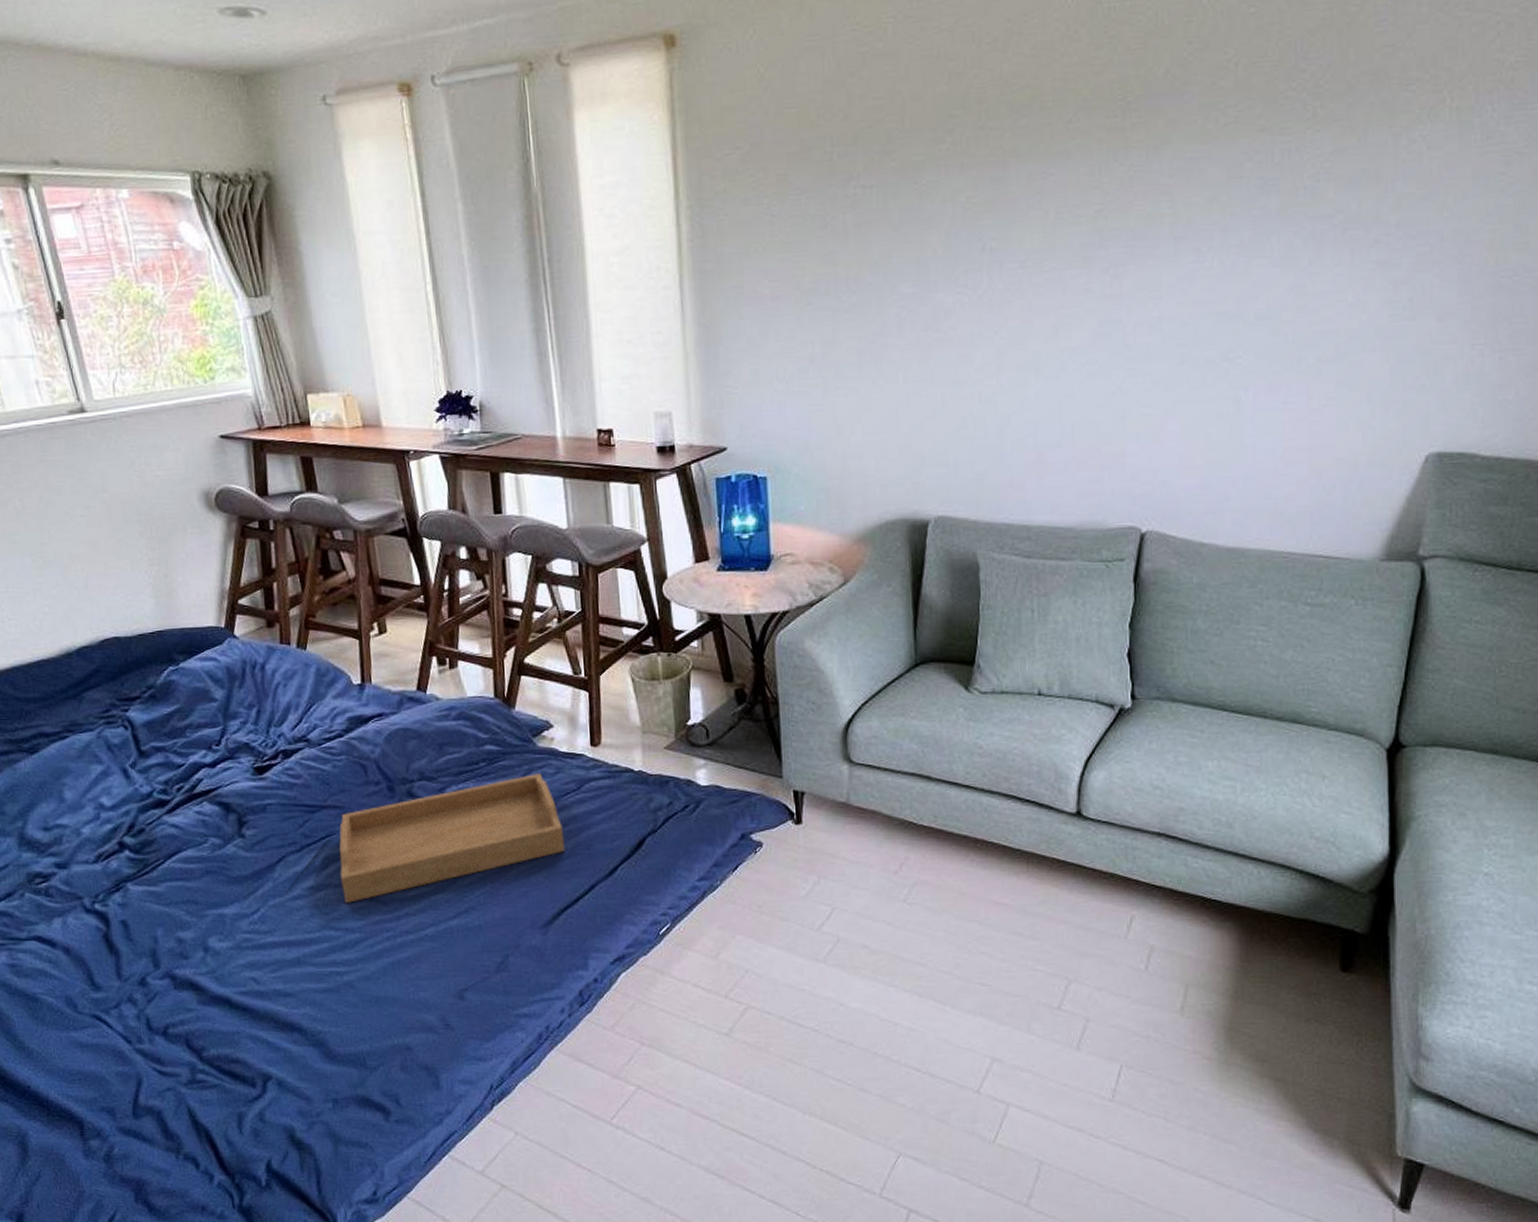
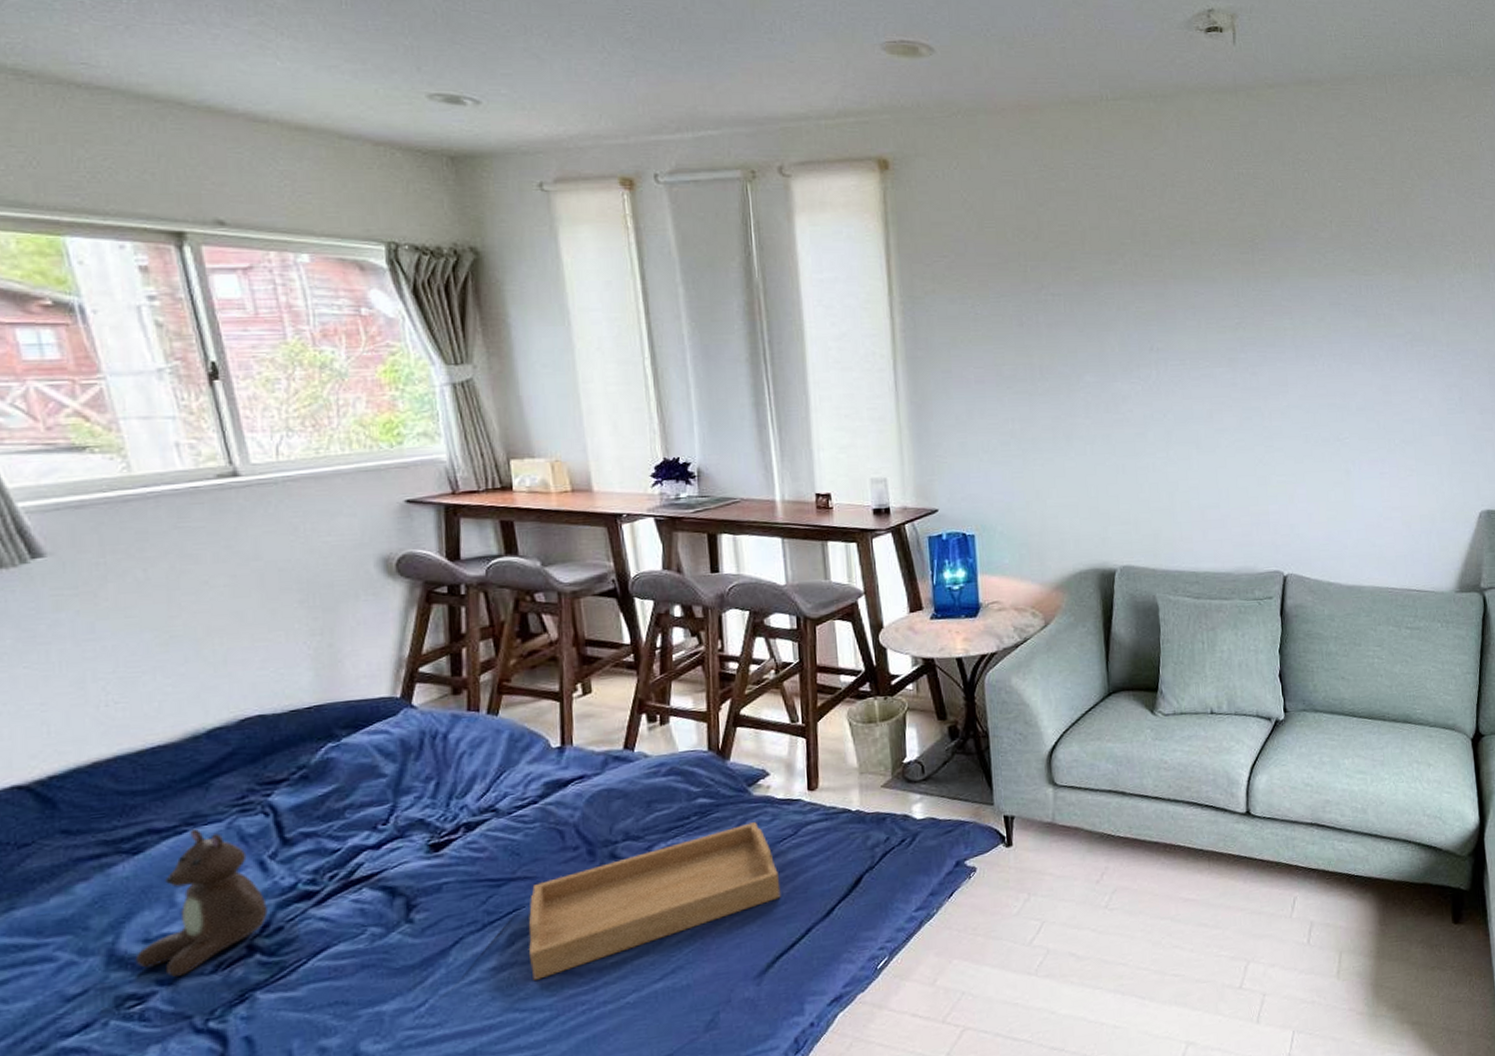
teddy bear: none [39,735,132,862] -> present [135,828,268,977]

